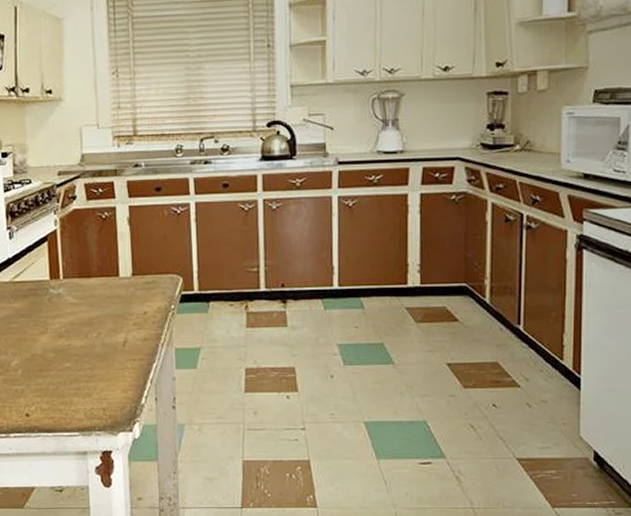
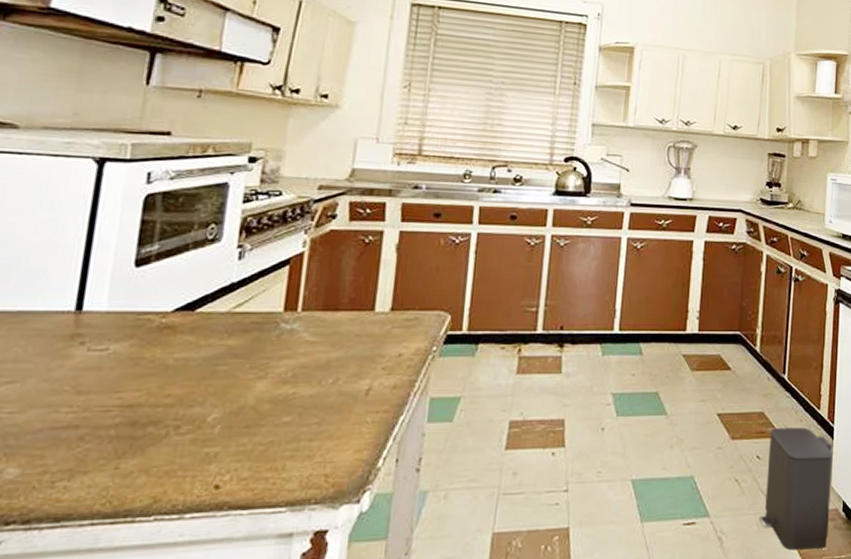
pedal bin: none [499,377,580,494] -> present [759,427,833,551]

